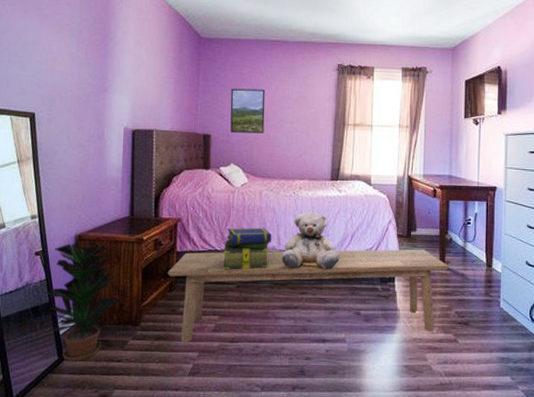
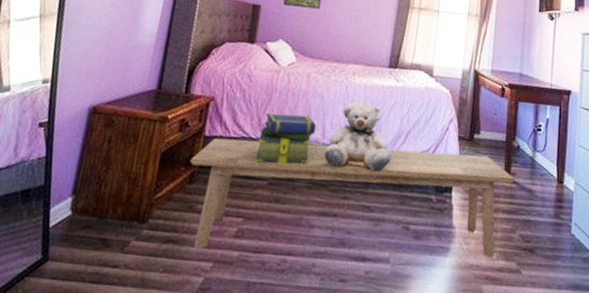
potted plant: present [45,242,120,361] -> none [38,114,130,263]

